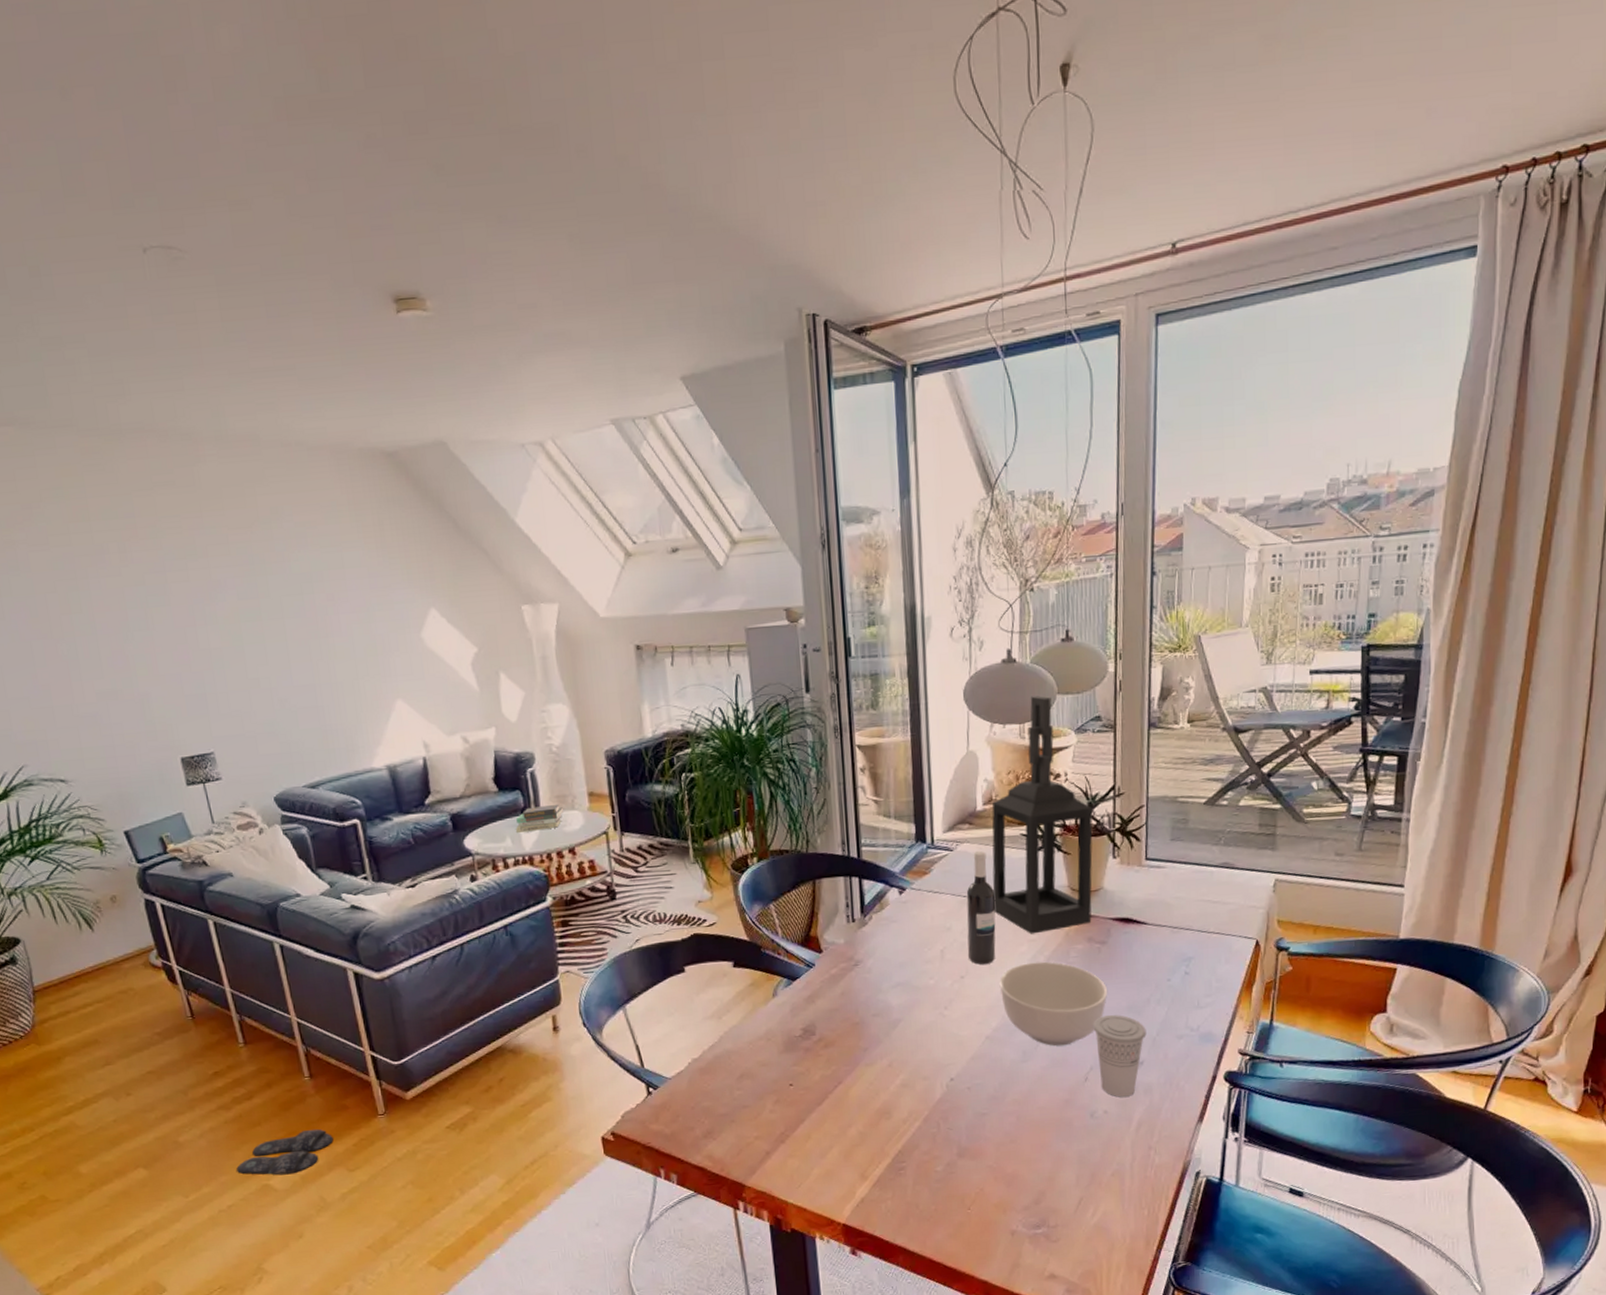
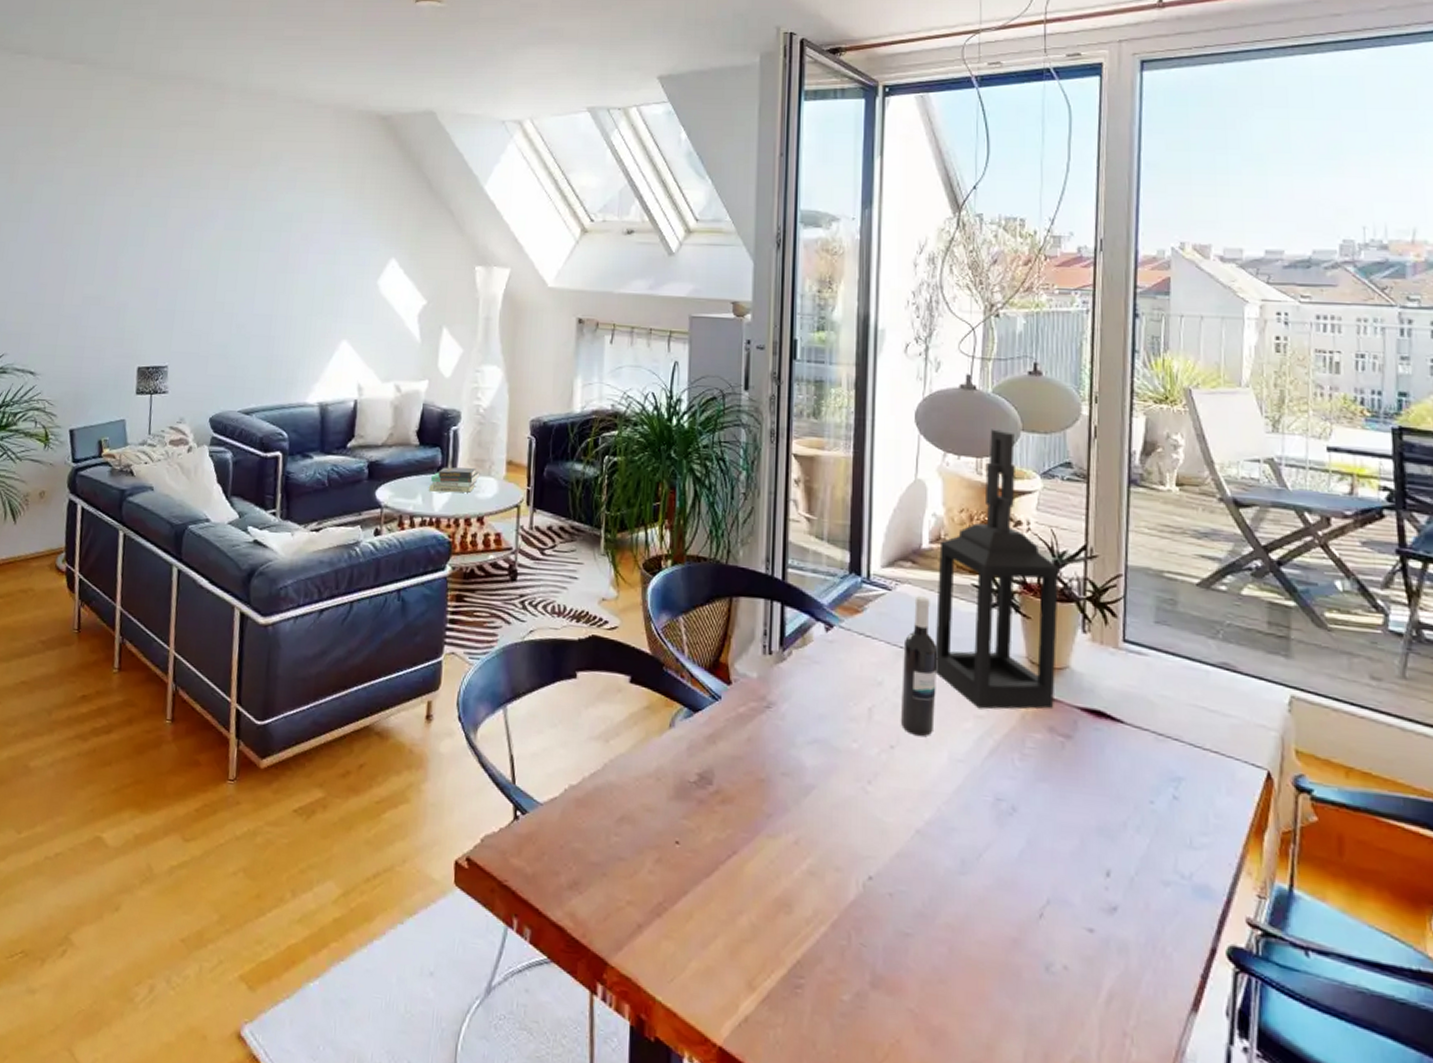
slippers: present [237,1129,333,1175] -> none [75,781,178,831]
bowl: present [999,961,1108,1046] -> none [936,744,1073,864]
cup: present [1093,1015,1147,1097] -> none [1052,833,1122,953]

